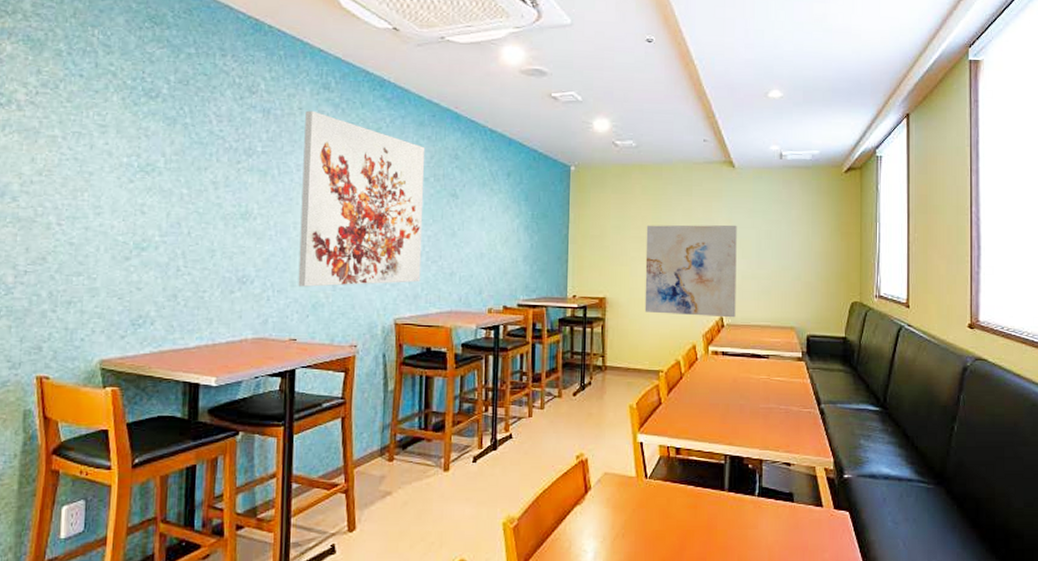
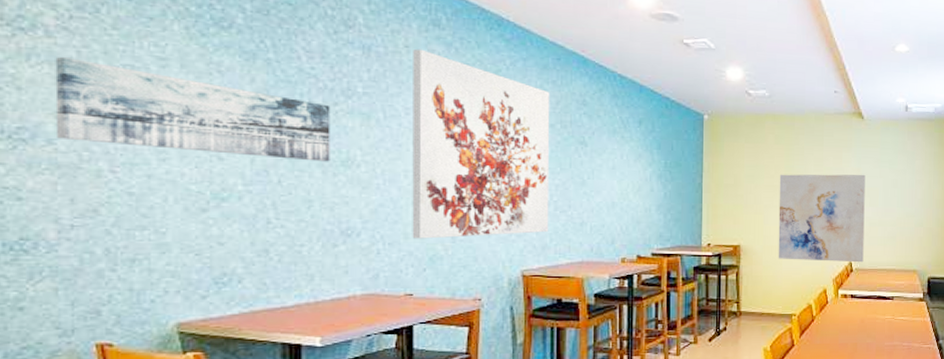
wall art: none [19,127,234,215] -> present [55,57,331,162]

